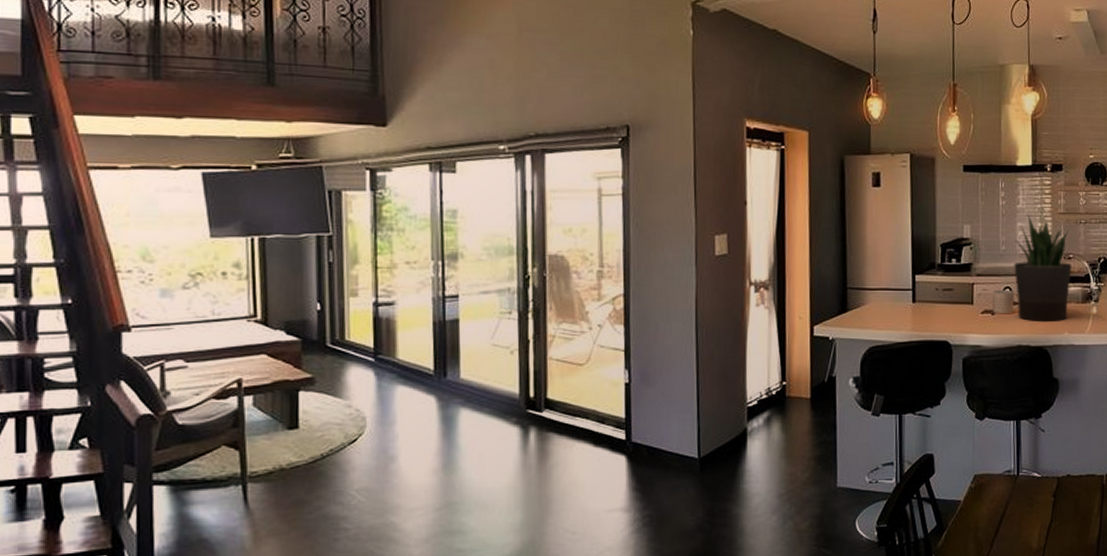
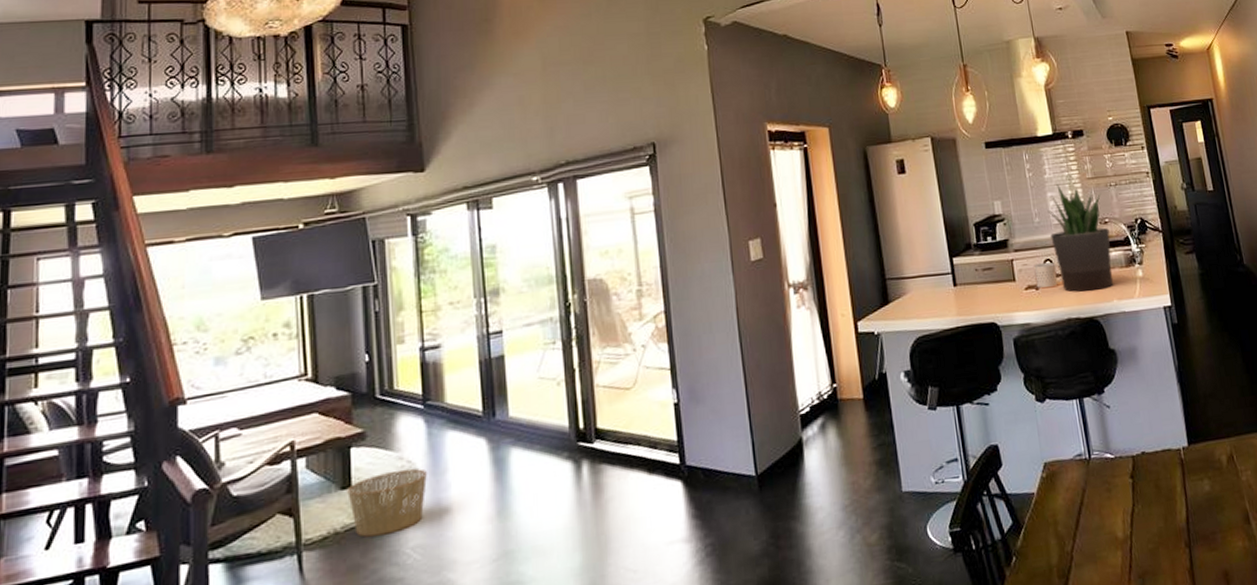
basket: none [294,417,375,476] -> present [347,468,427,538]

